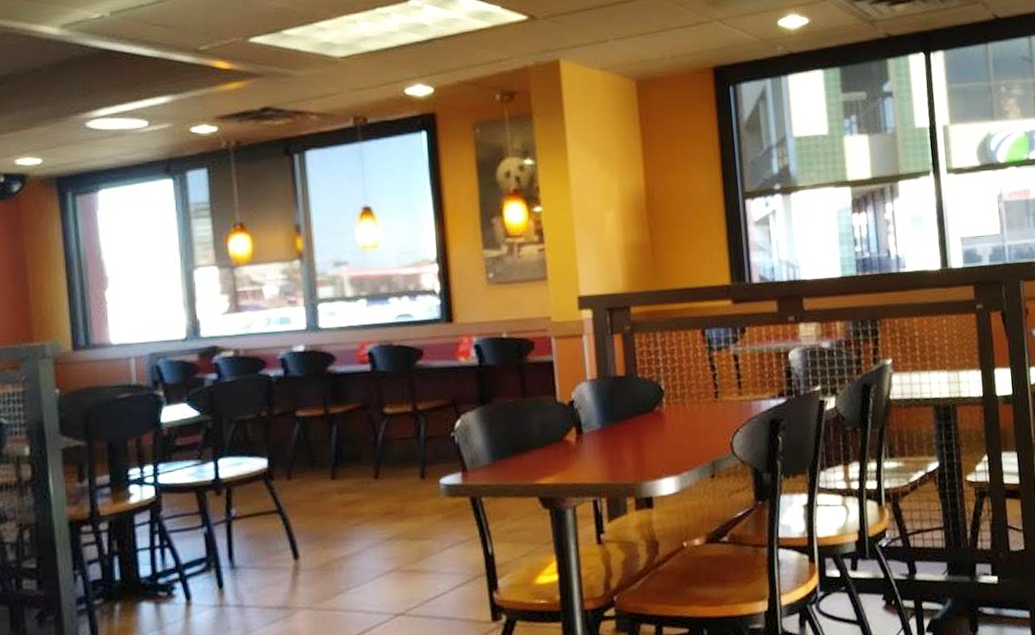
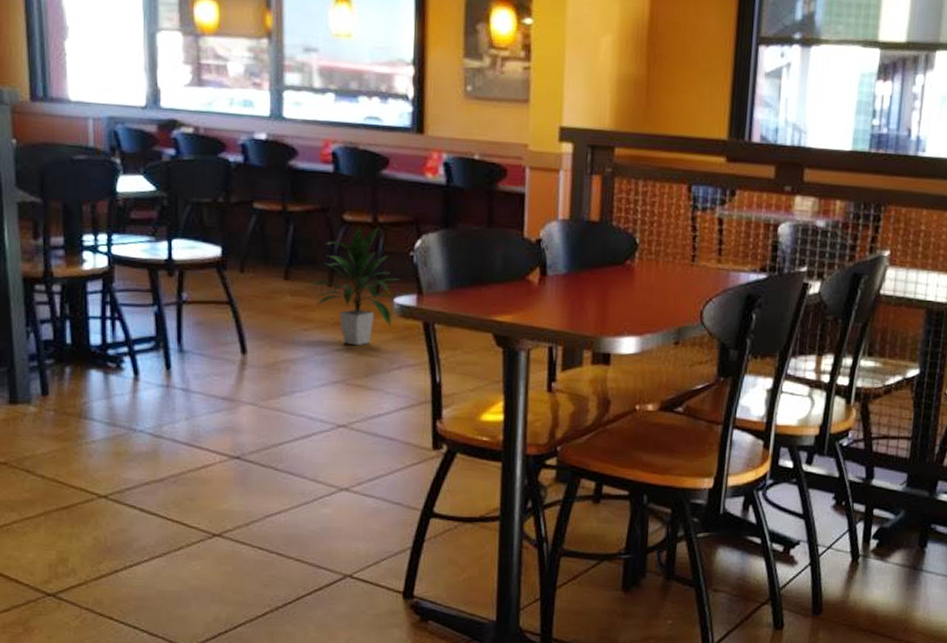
indoor plant: none [352,413,443,532] -> present [305,226,400,346]

